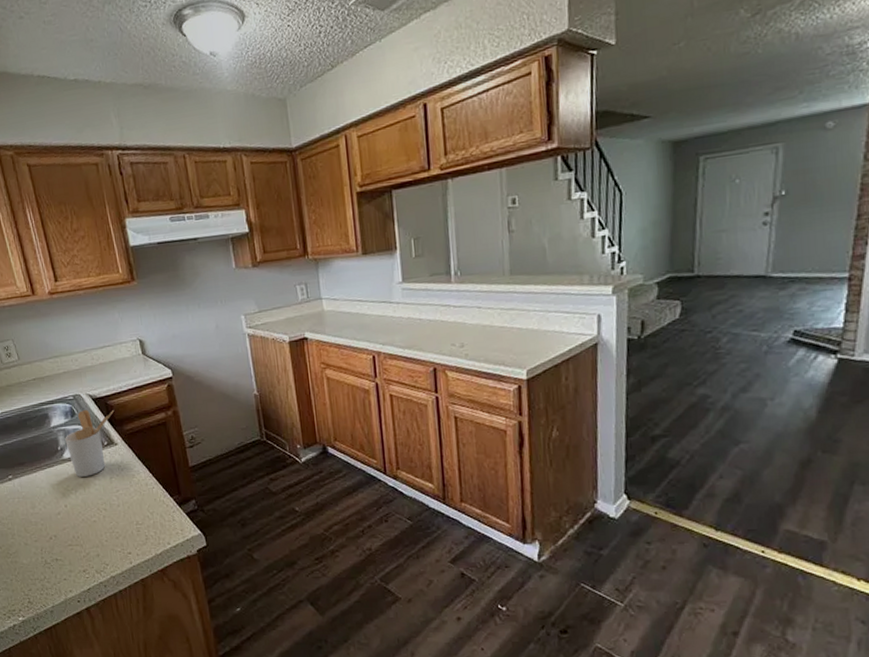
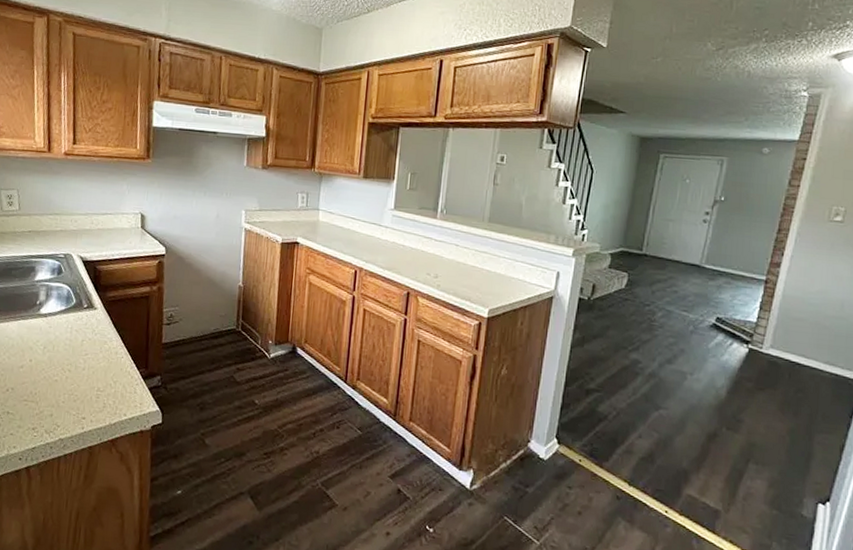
utensil holder: present [65,409,115,477] -> none [45,269,102,335]

